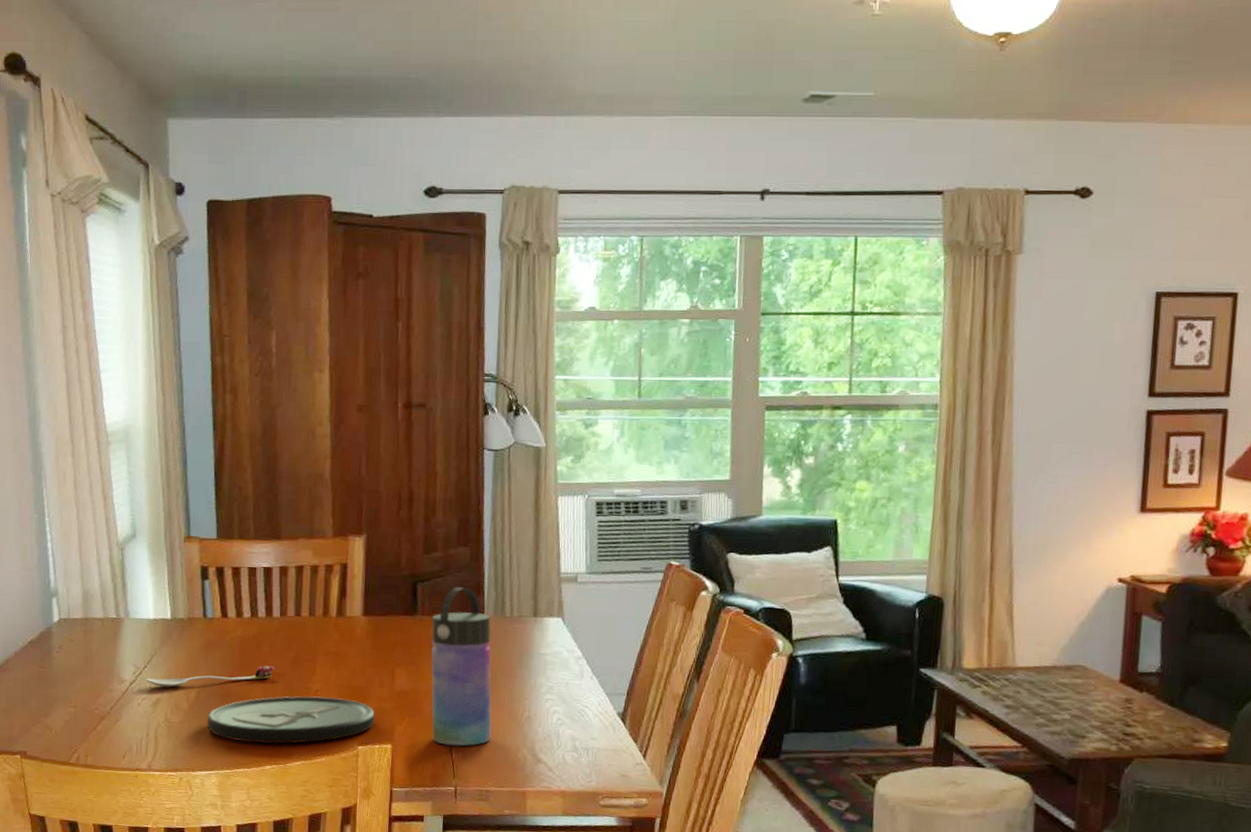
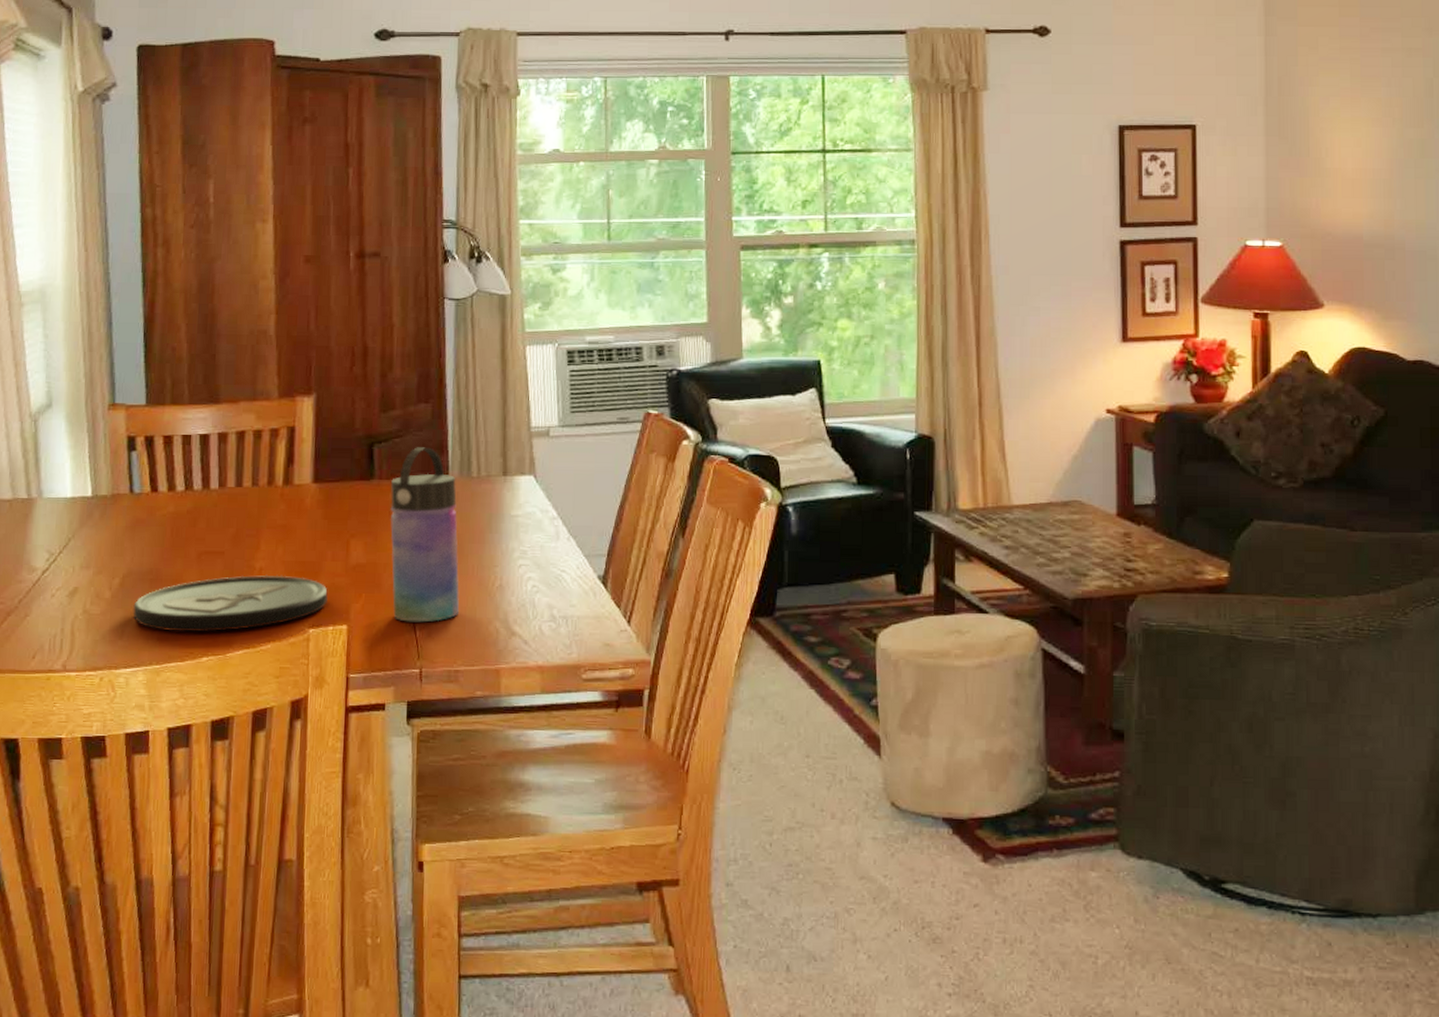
spoon: present [145,665,275,687] -> none [60,543,212,574]

